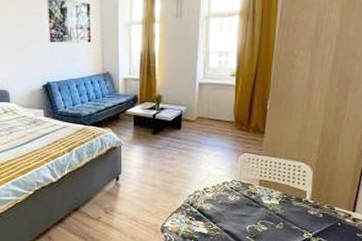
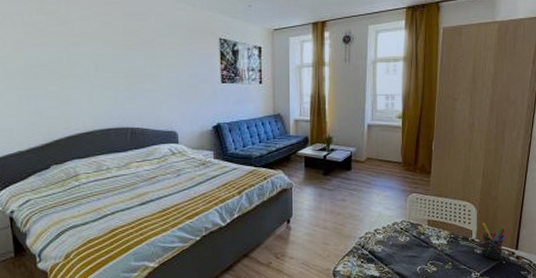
pen holder: none [315,183,343,222] -> present [482,222,505,261]

